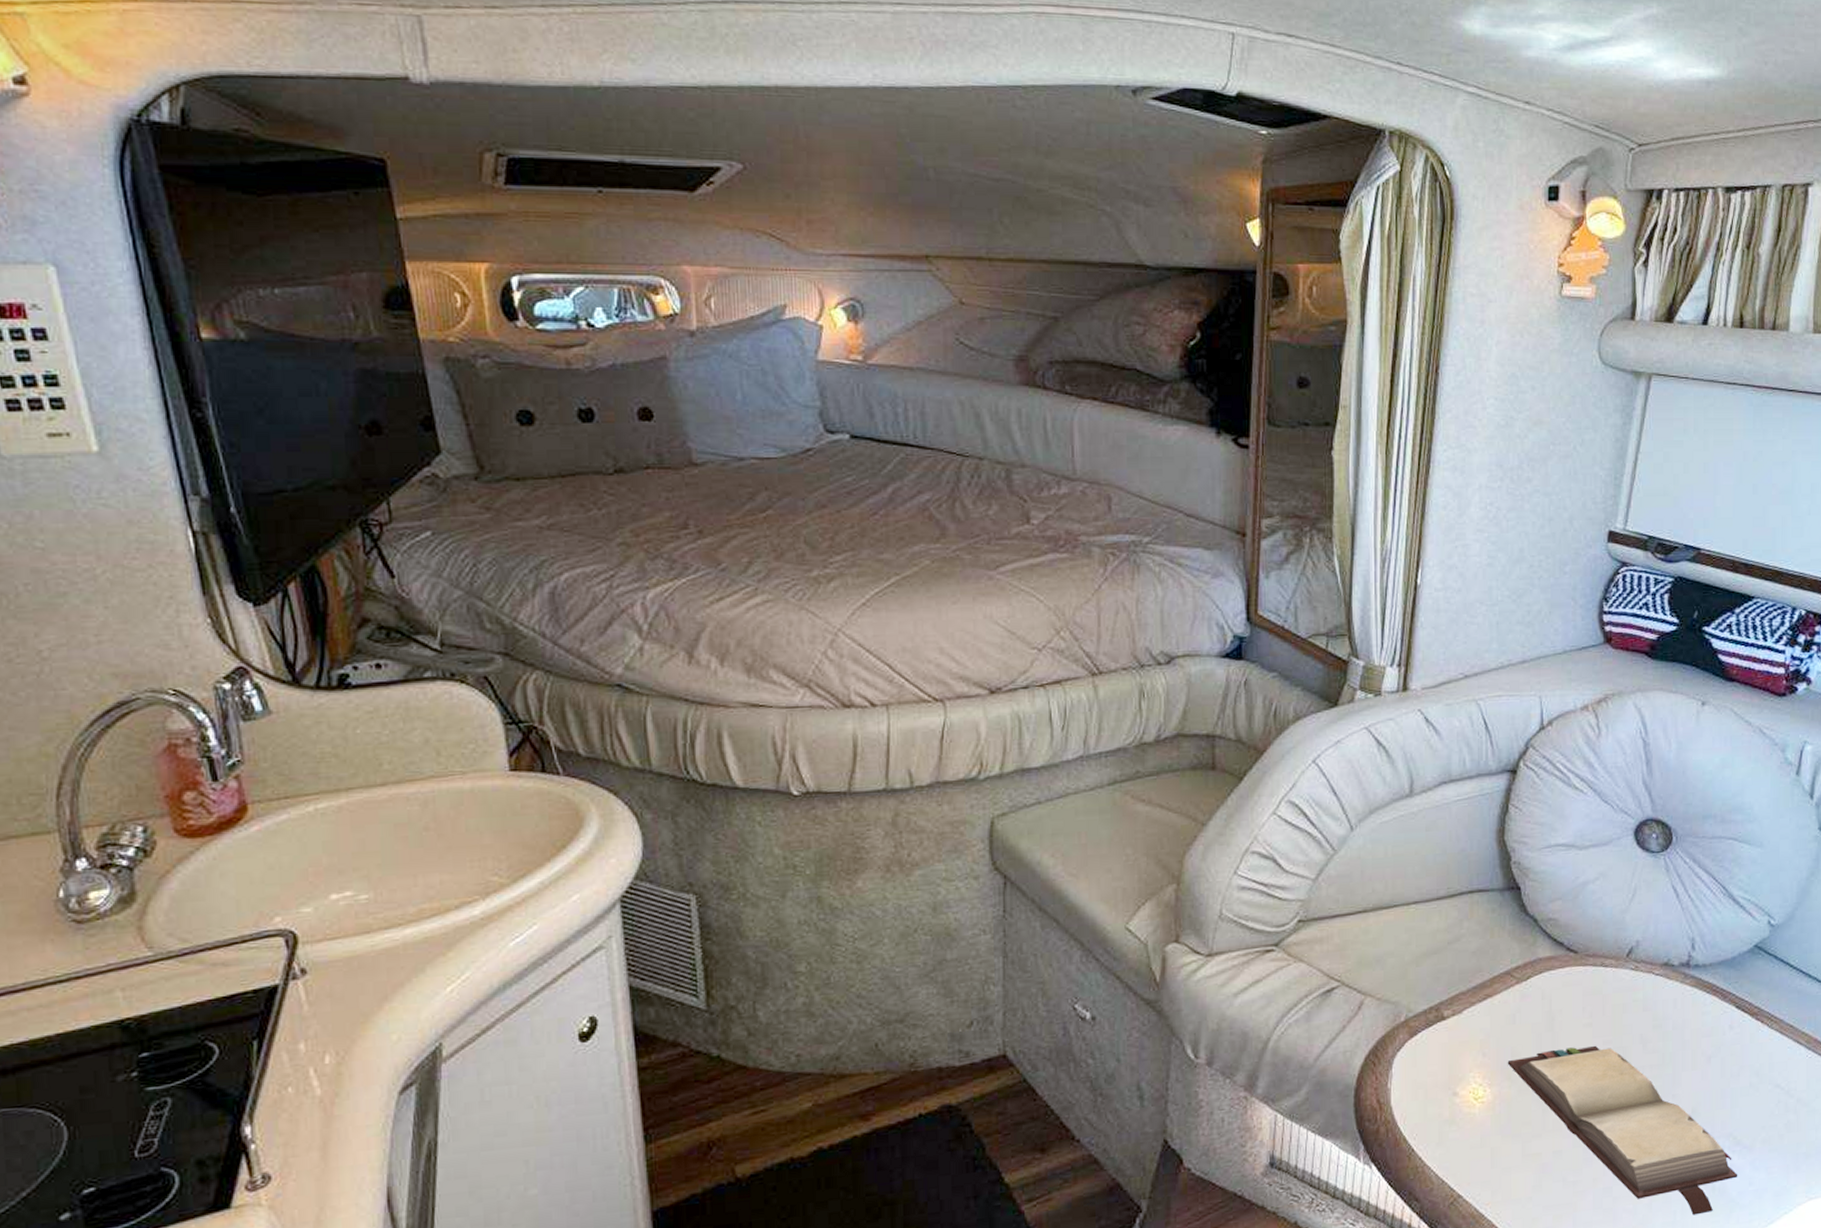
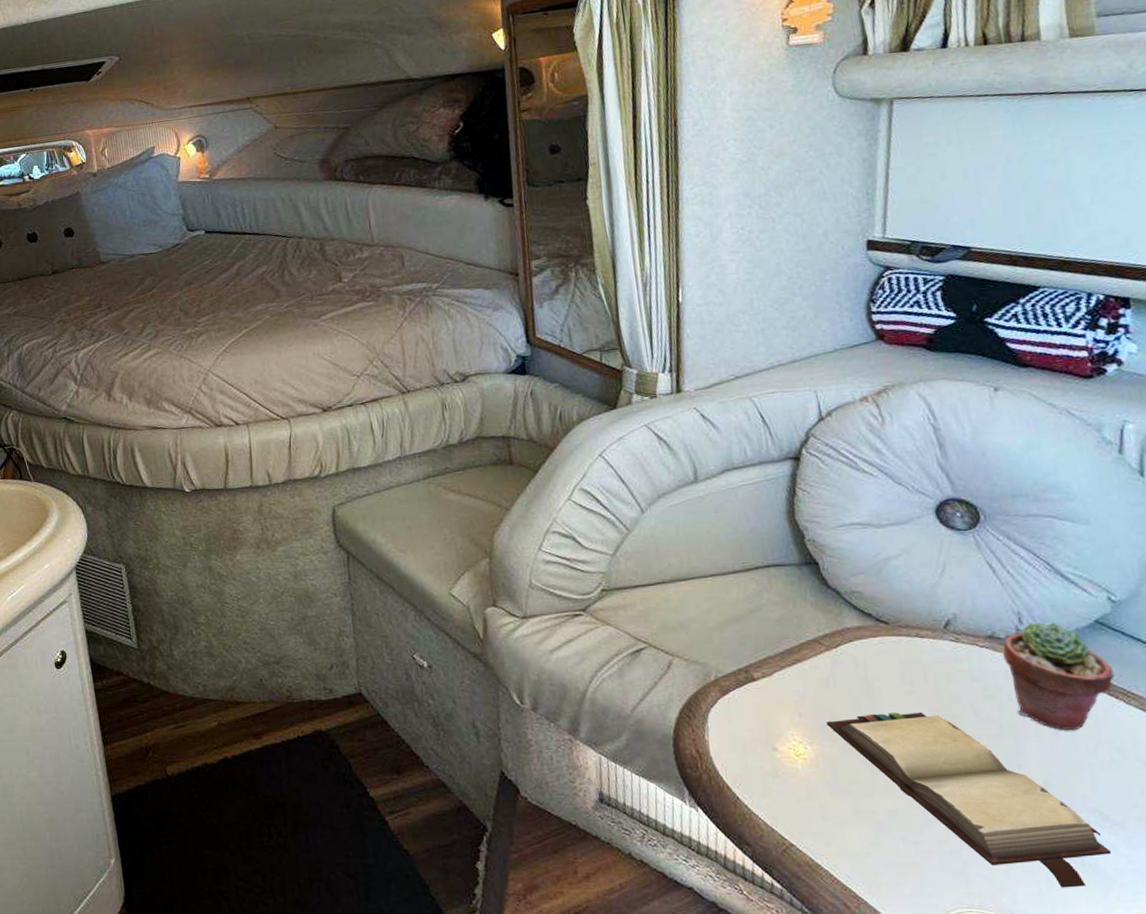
potted succulent: none [1673,947,1763,1057] -> present [1002,622,1115,731]

